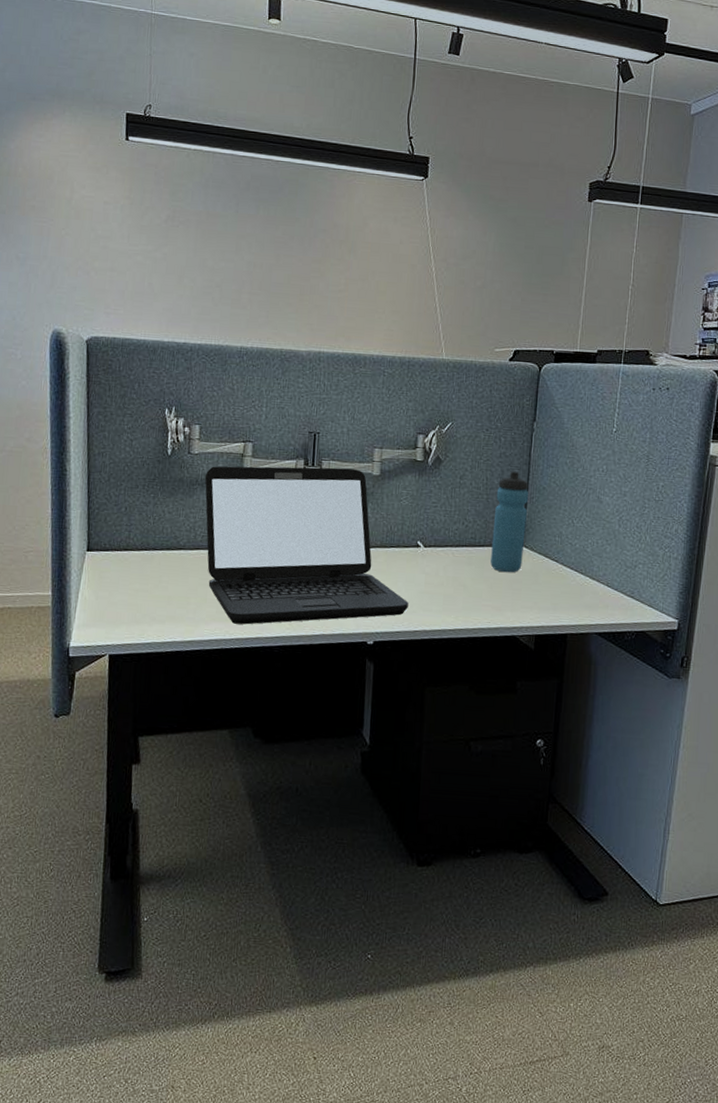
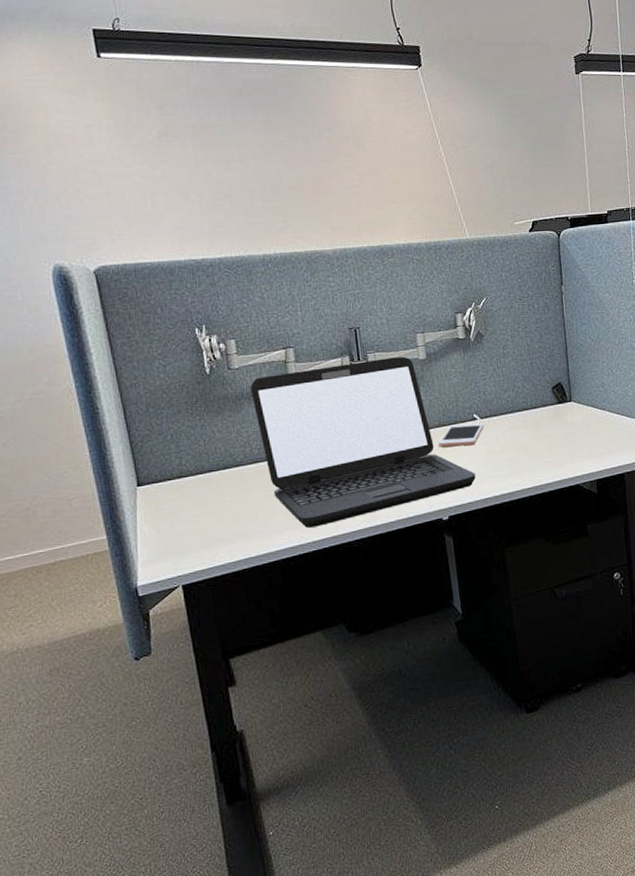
cell phone: none [377,548,427,572] -> present [438,423,484,447]
water bottle: present [490,471,529,573] -> none [539,333,574,429]

